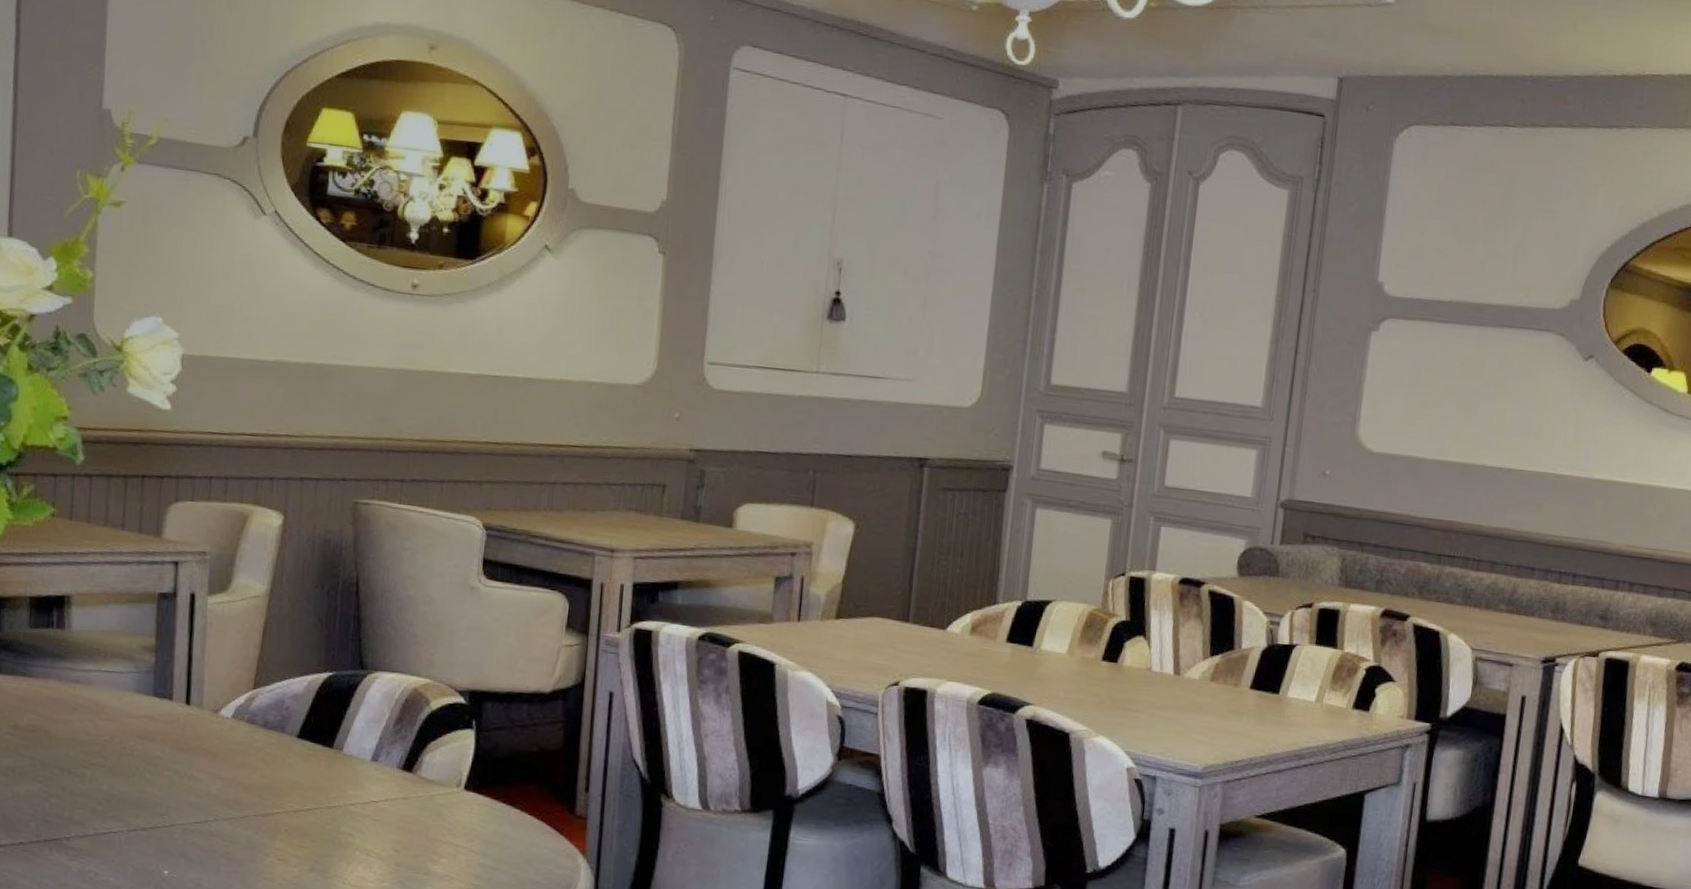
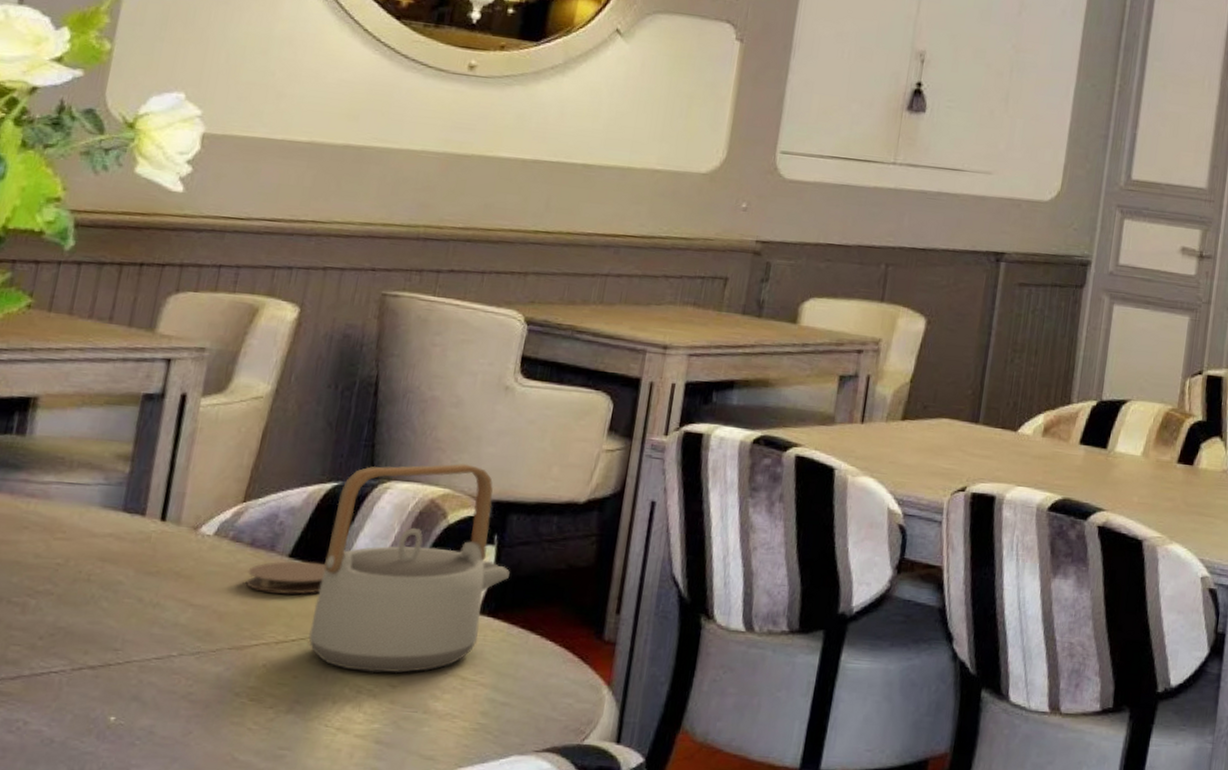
coaster: none [263,740,330,771] -> present [245,560,327,595]
teapot: none [321,656,489,840] -> present [308,463,510,674]

